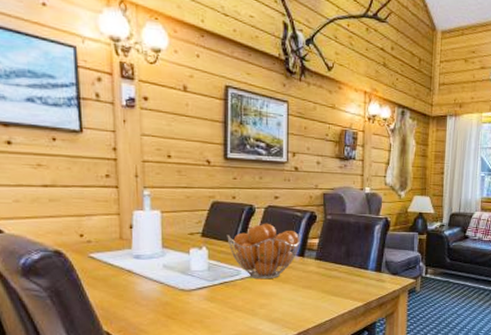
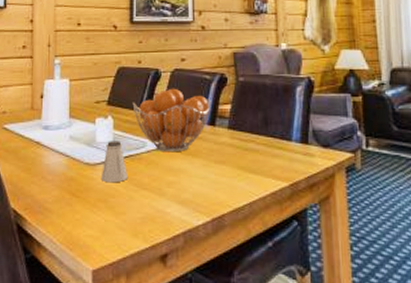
saltshaker: none [196,269,222,306] -> present [100,141,127,183]

